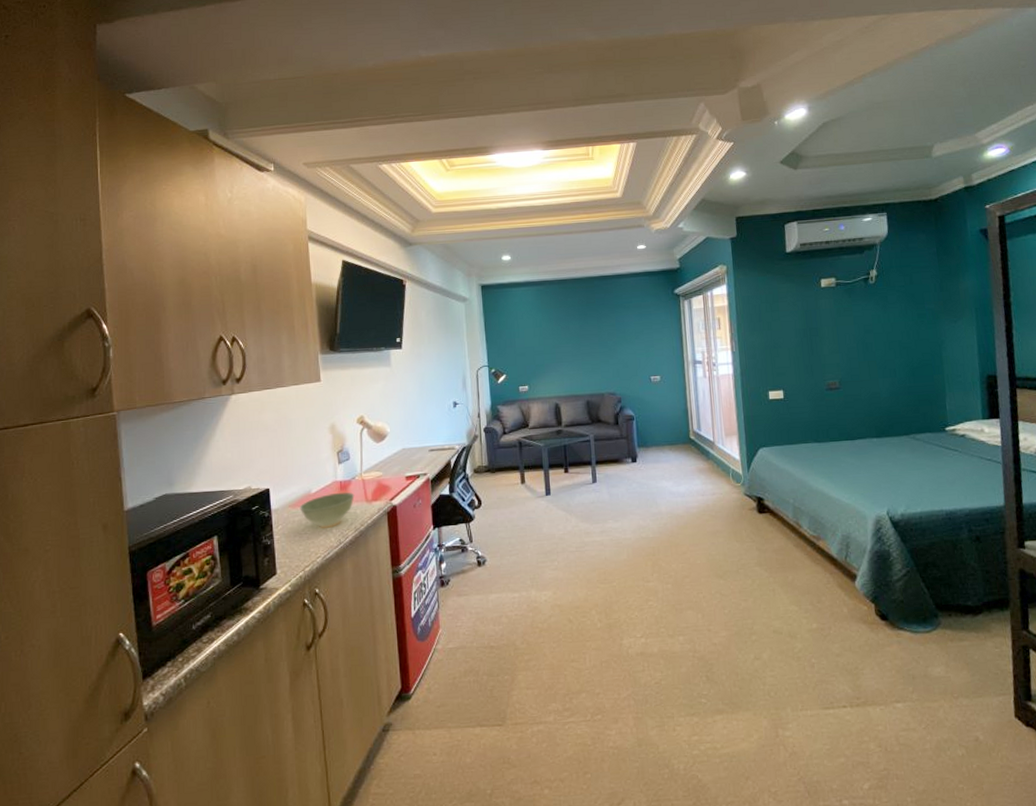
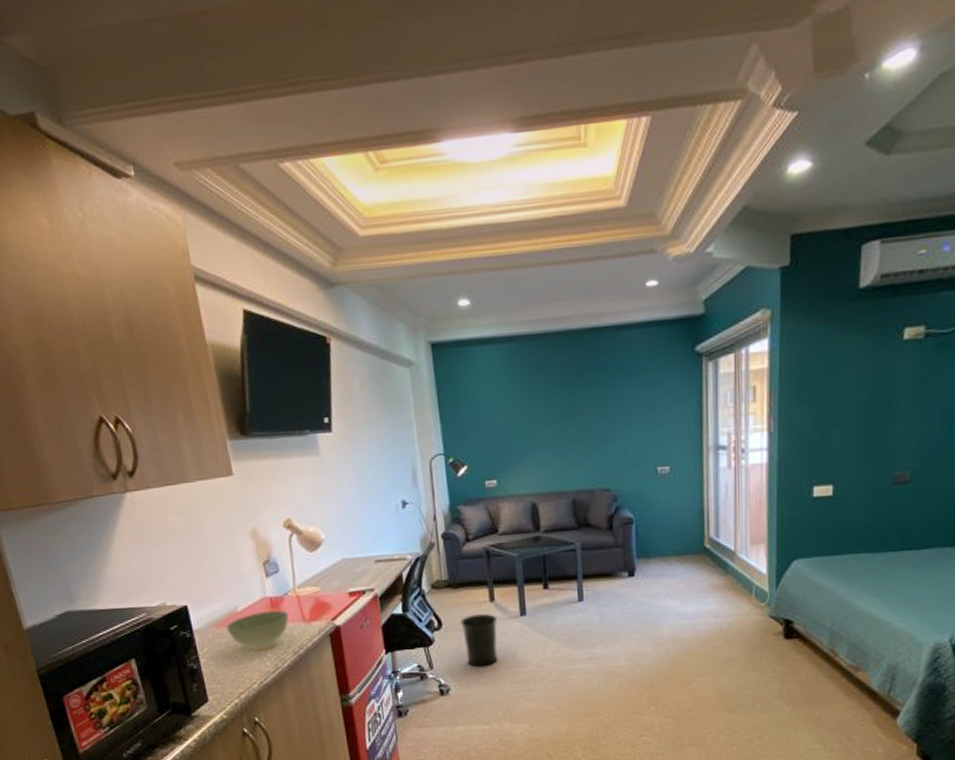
waste bin: none [497,493,527,541] -> present [460,613,498,668]

